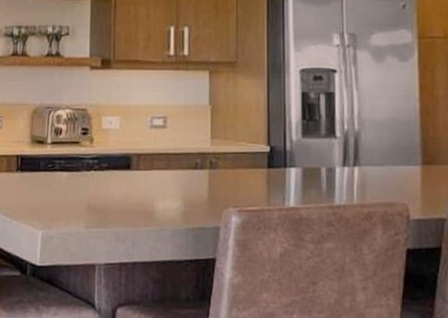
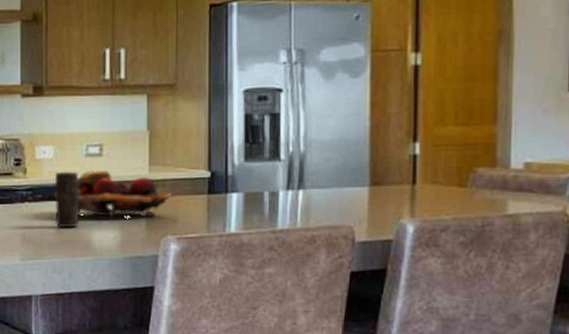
candle: none [119,141,144,198] -> present [54,171,80,228]
fruit basket: none [119,142,234,190] -> present [54,171,173,218]

